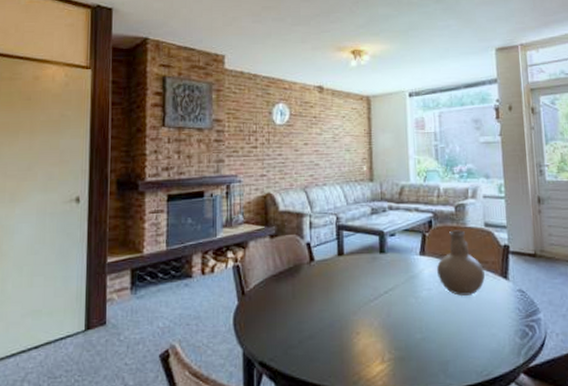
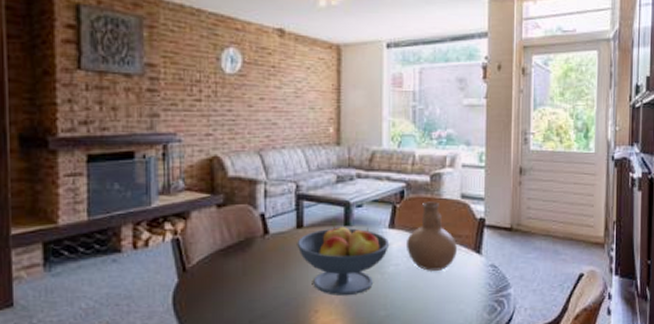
fruit bowl: none [338,253,422,318] -> present [297,226,390,296]

